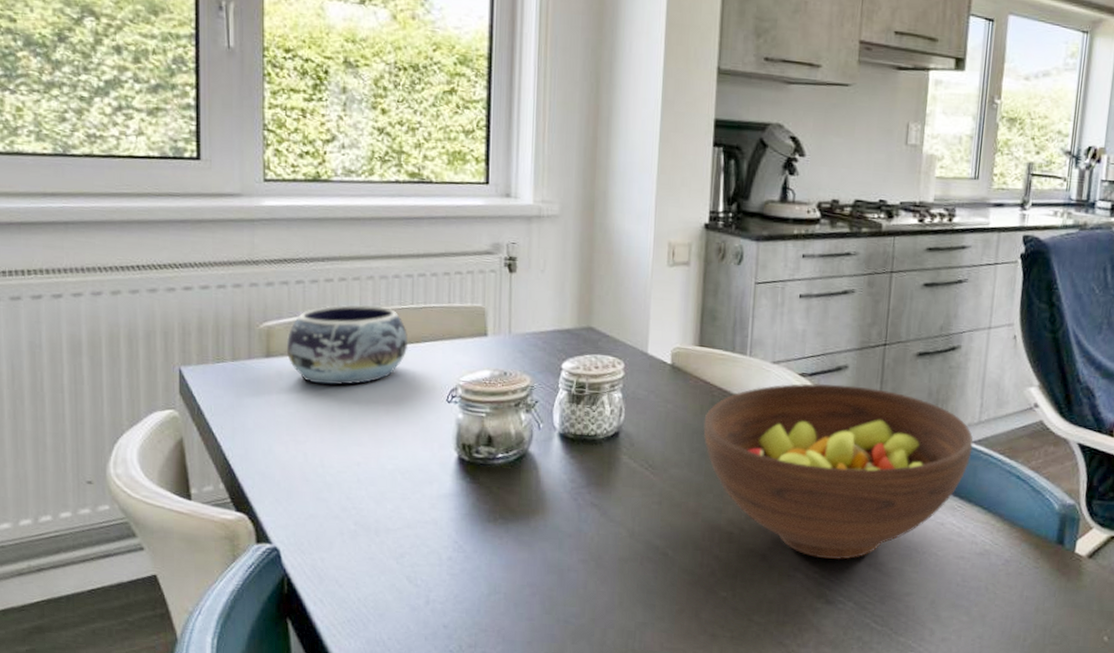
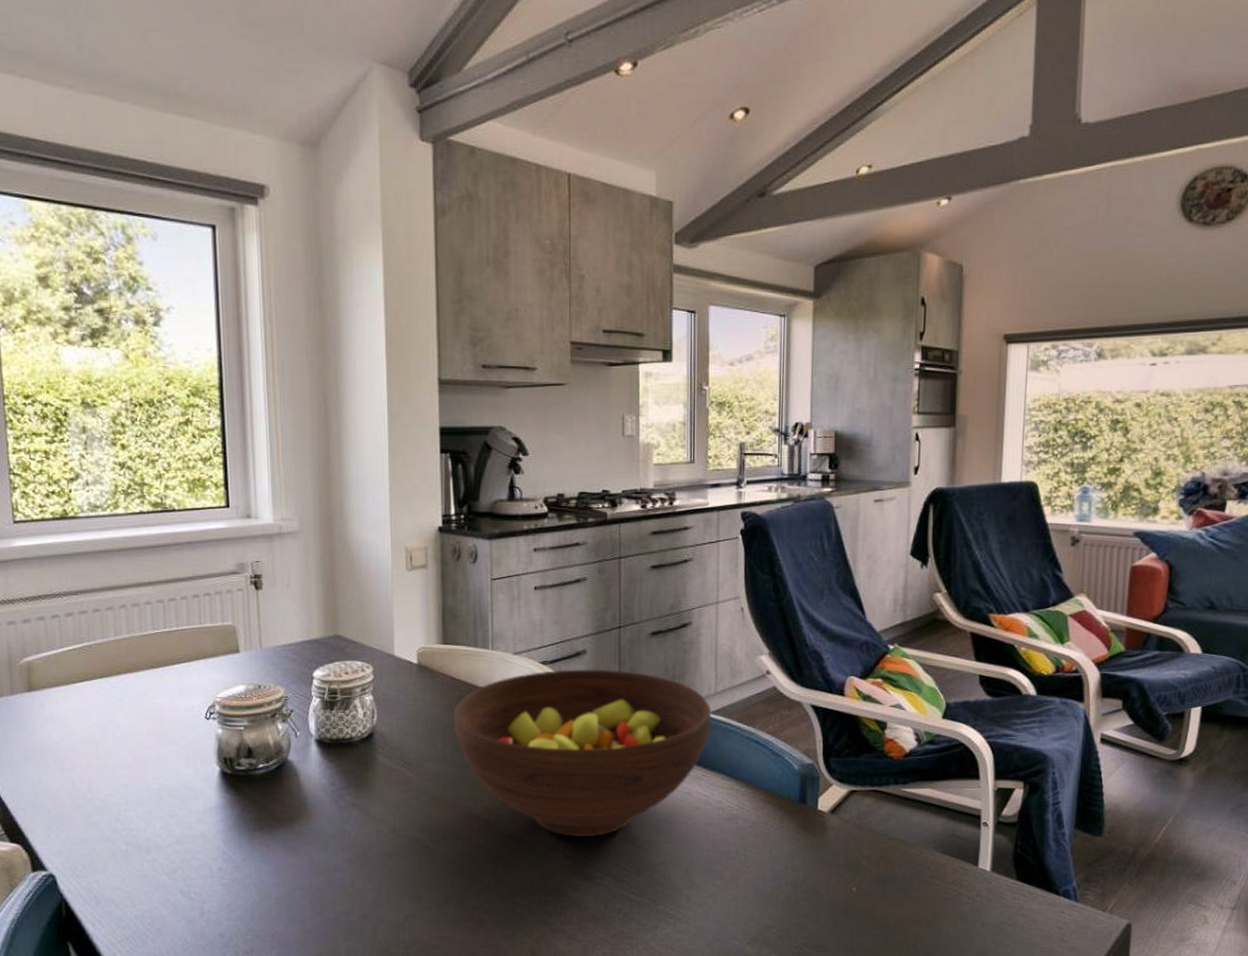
decorative bowl: present [286,304,408,385] -> none [46,633,165,713]

